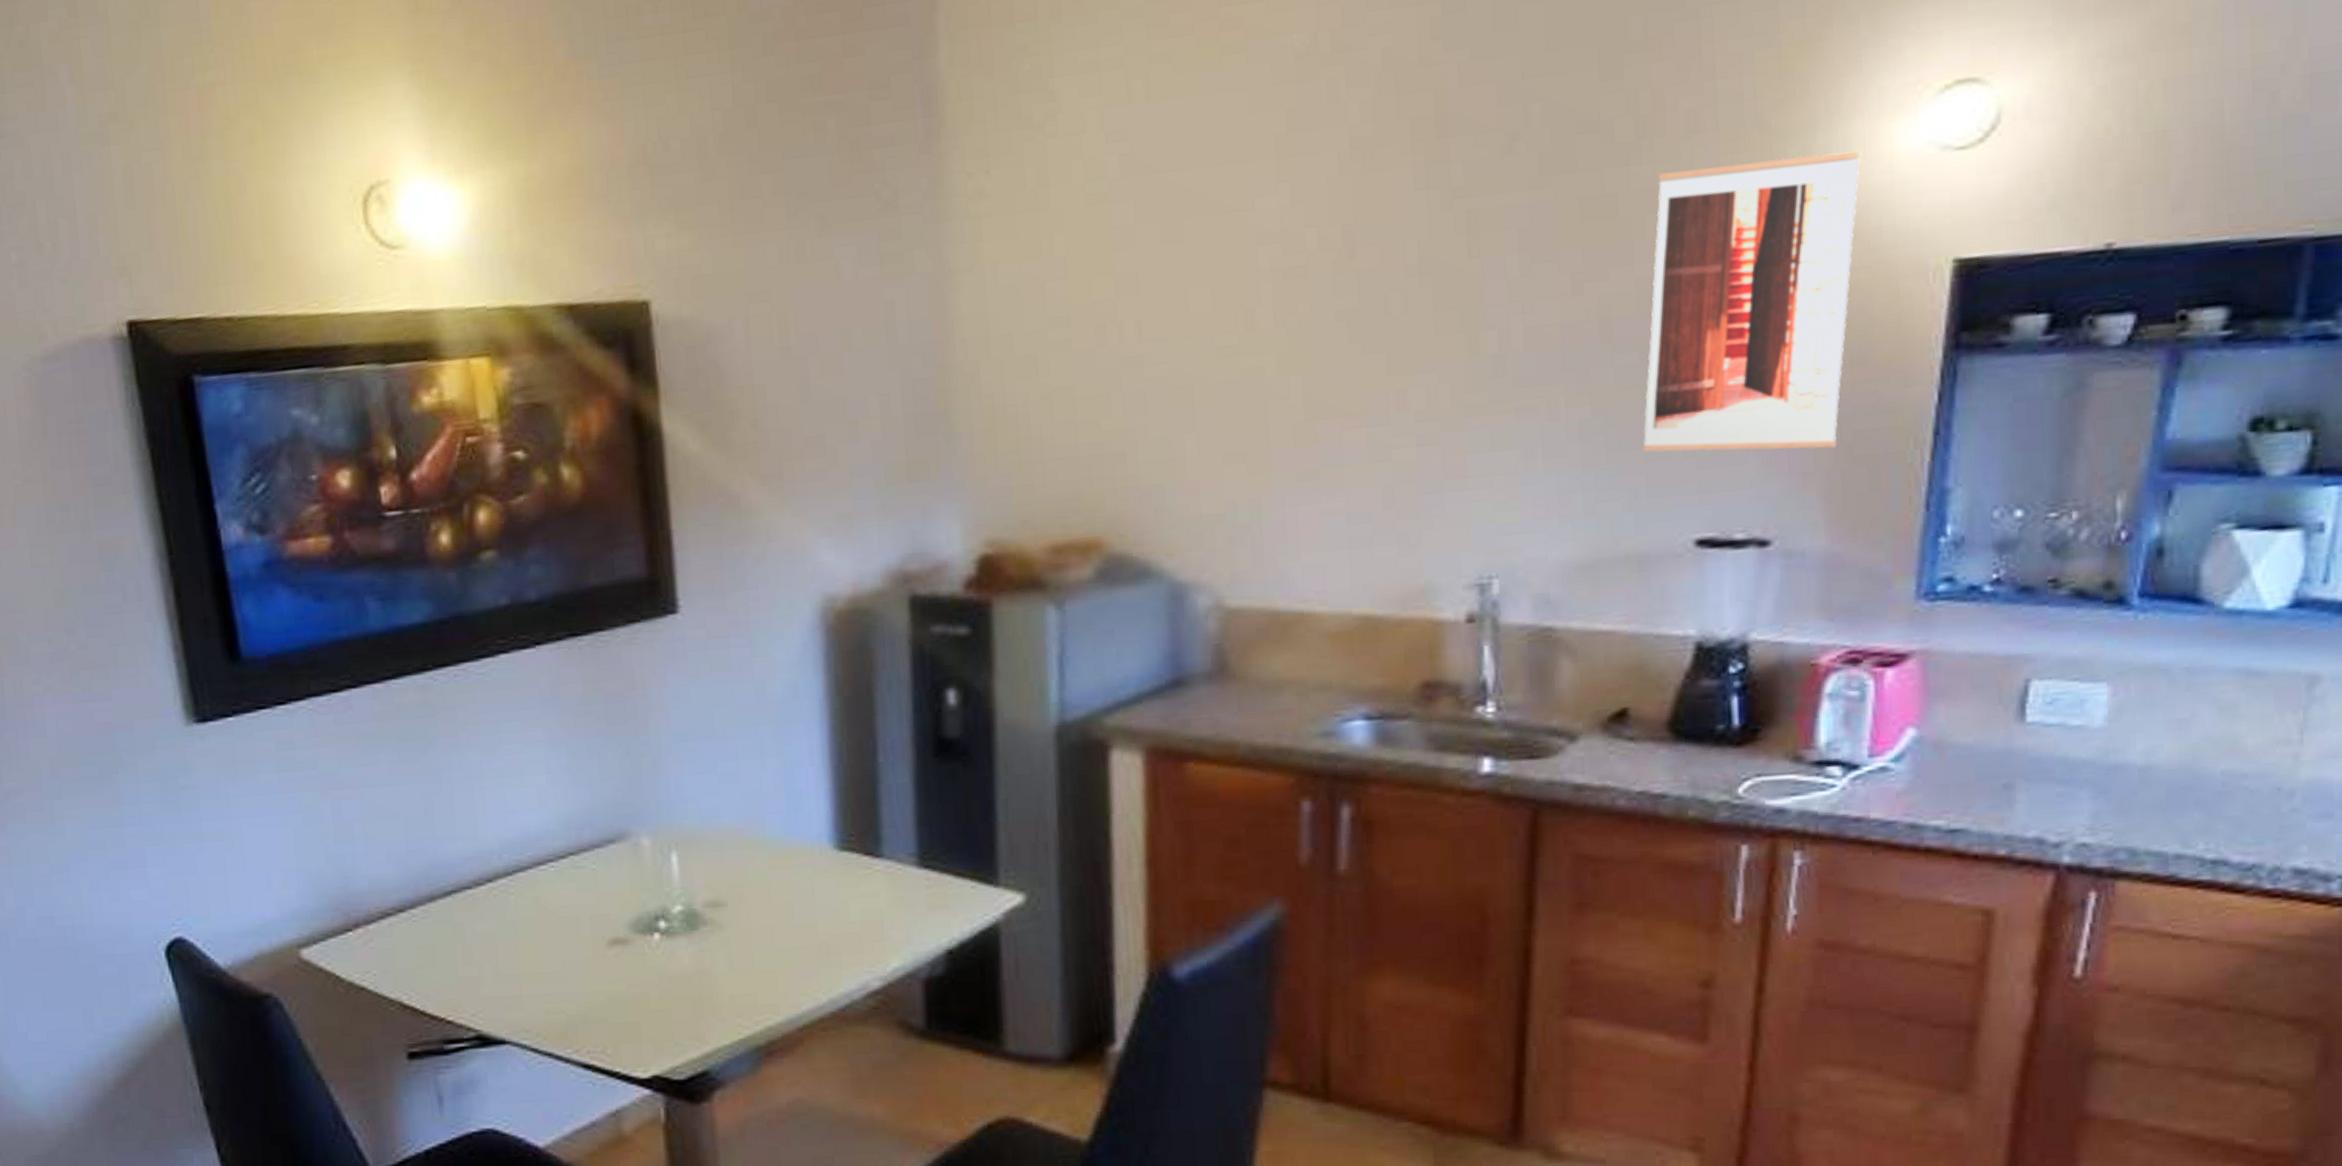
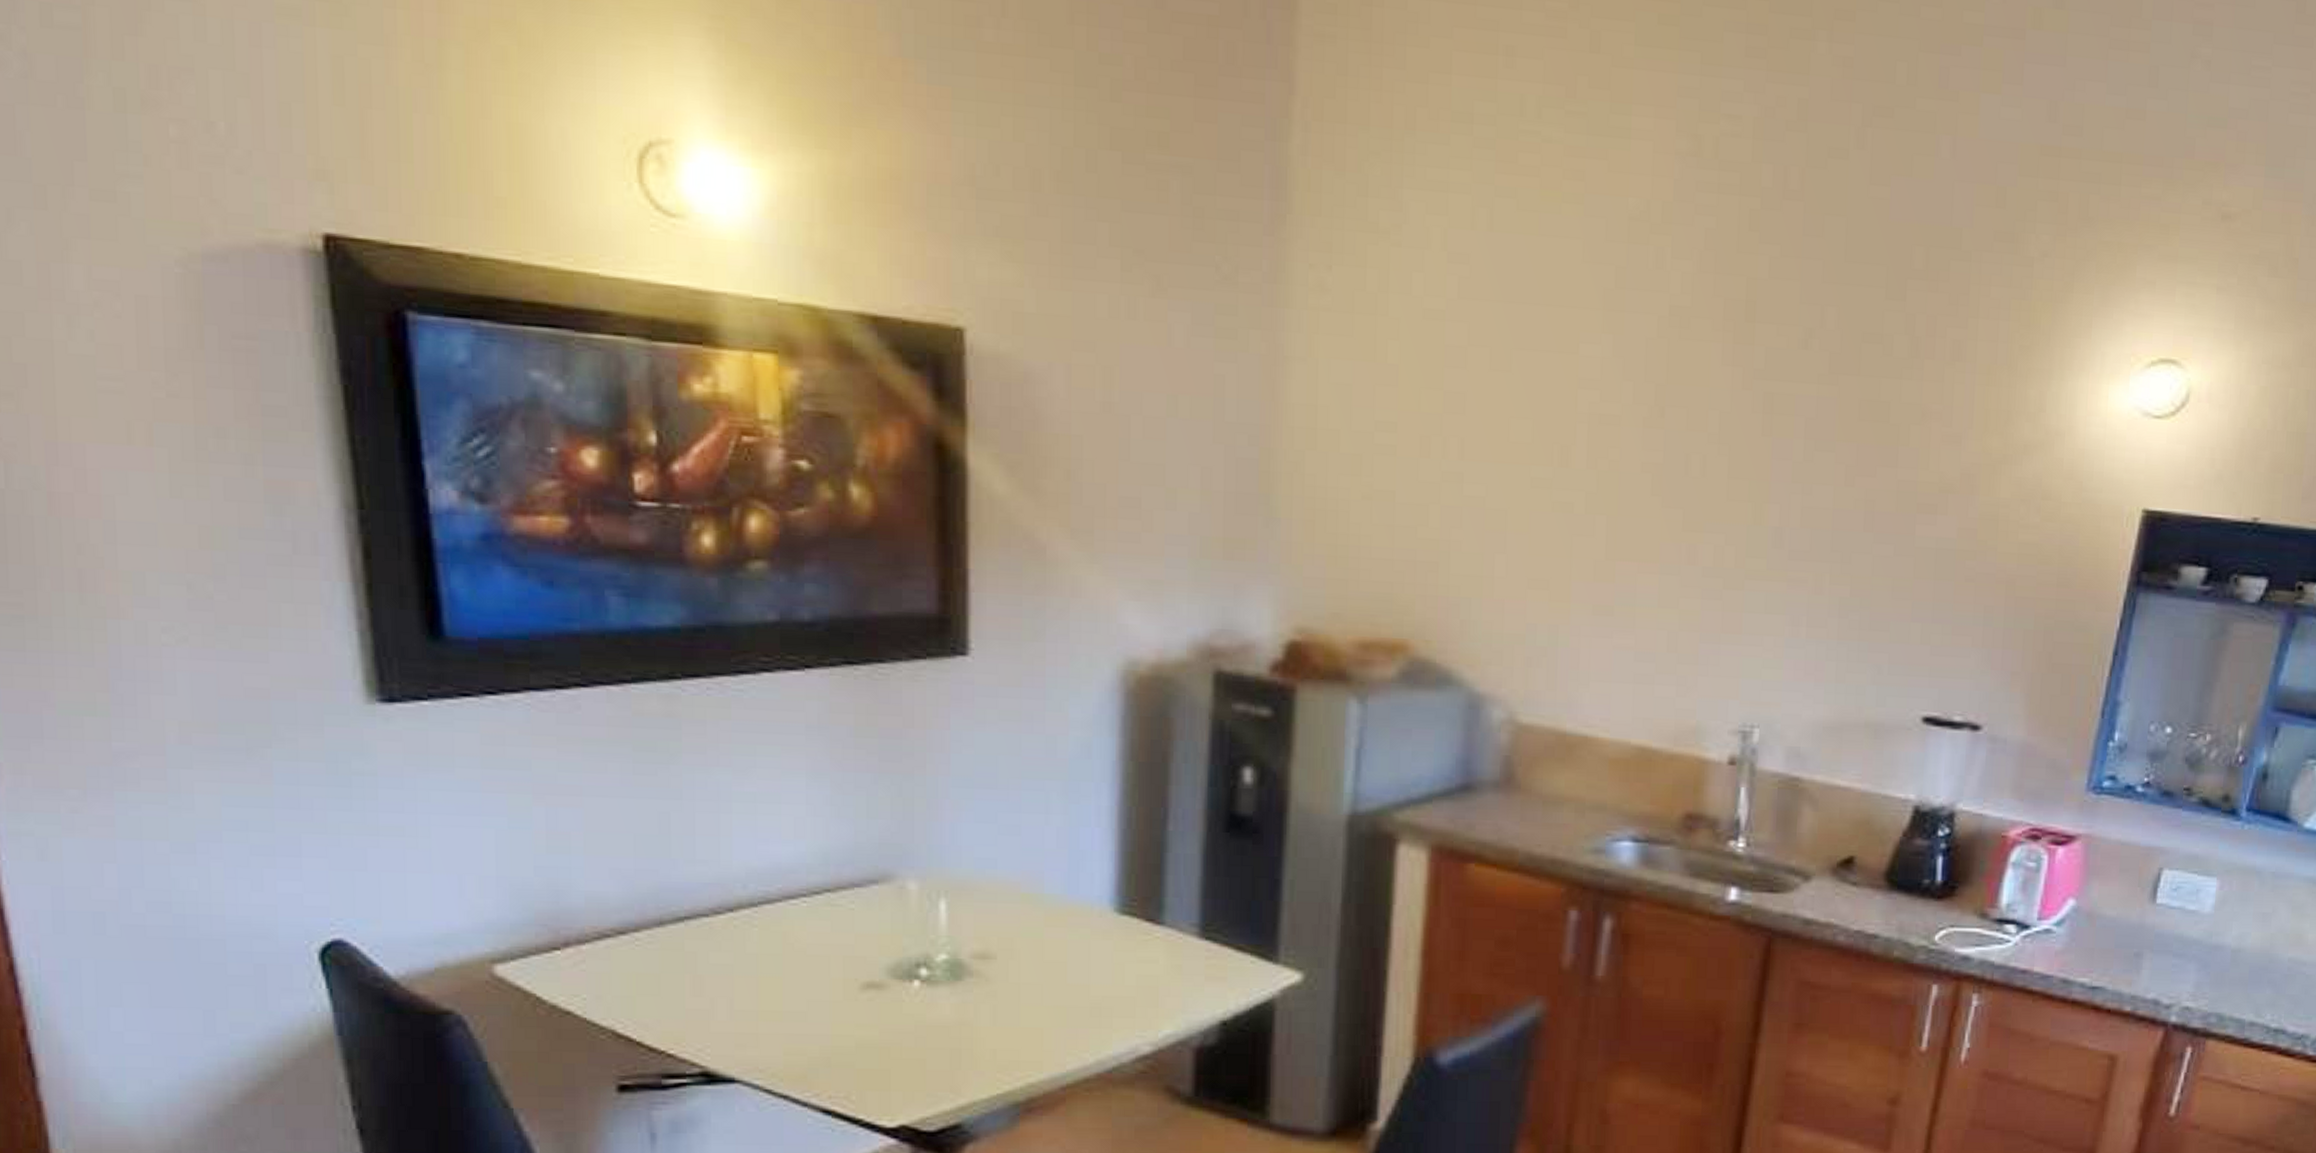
wall art: present [1642,150,1861,452] -> none [1888,390,2084,654]

